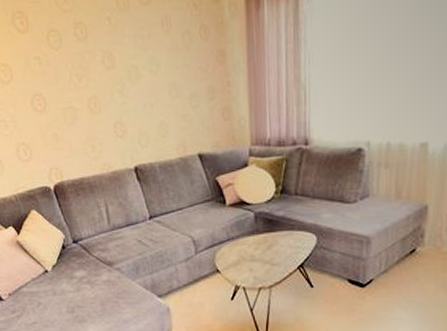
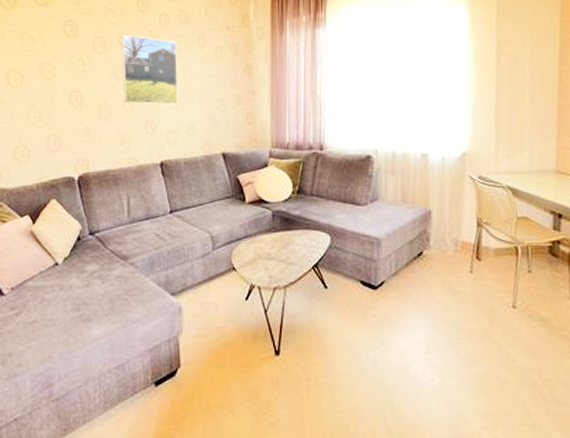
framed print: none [77,23,147,105] -> present [121,34,178,105]

